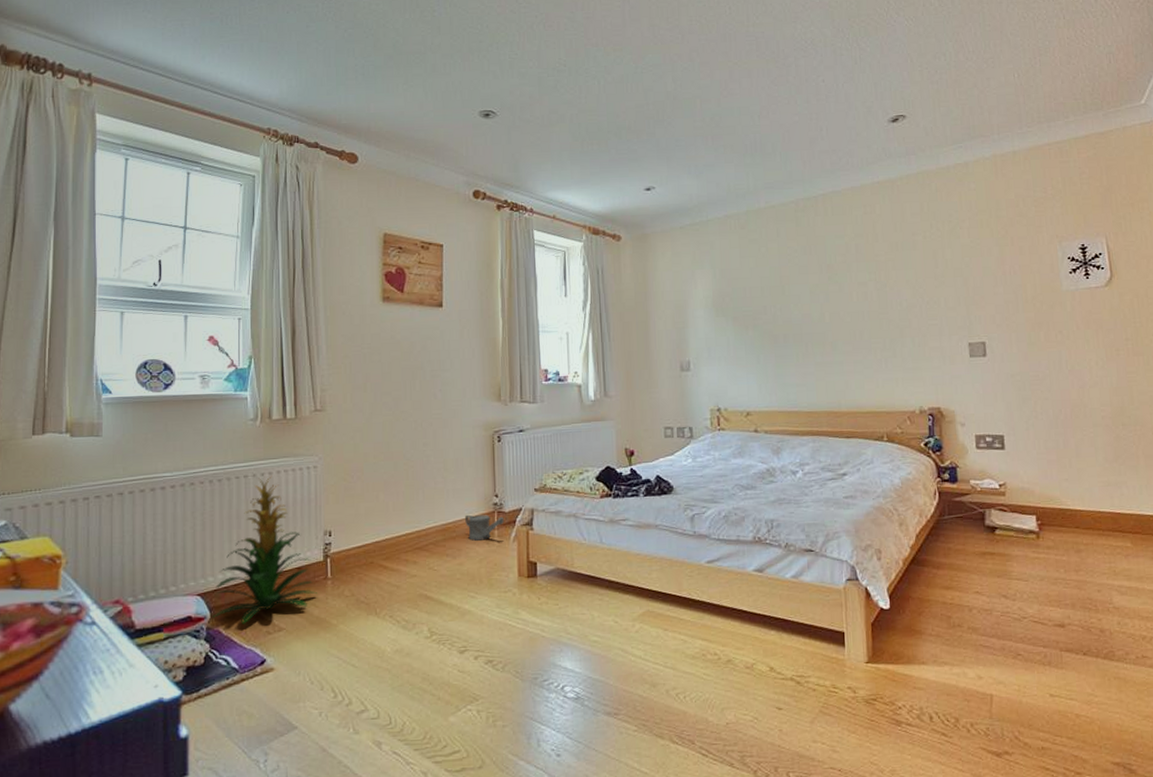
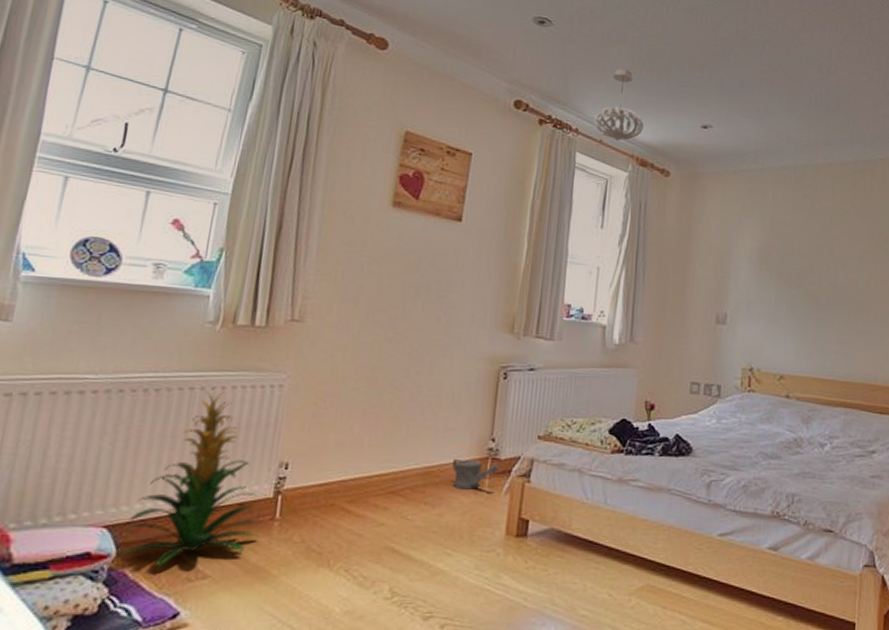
pendant light: none [546,147,591,214] -> present [594,69,644,141]

